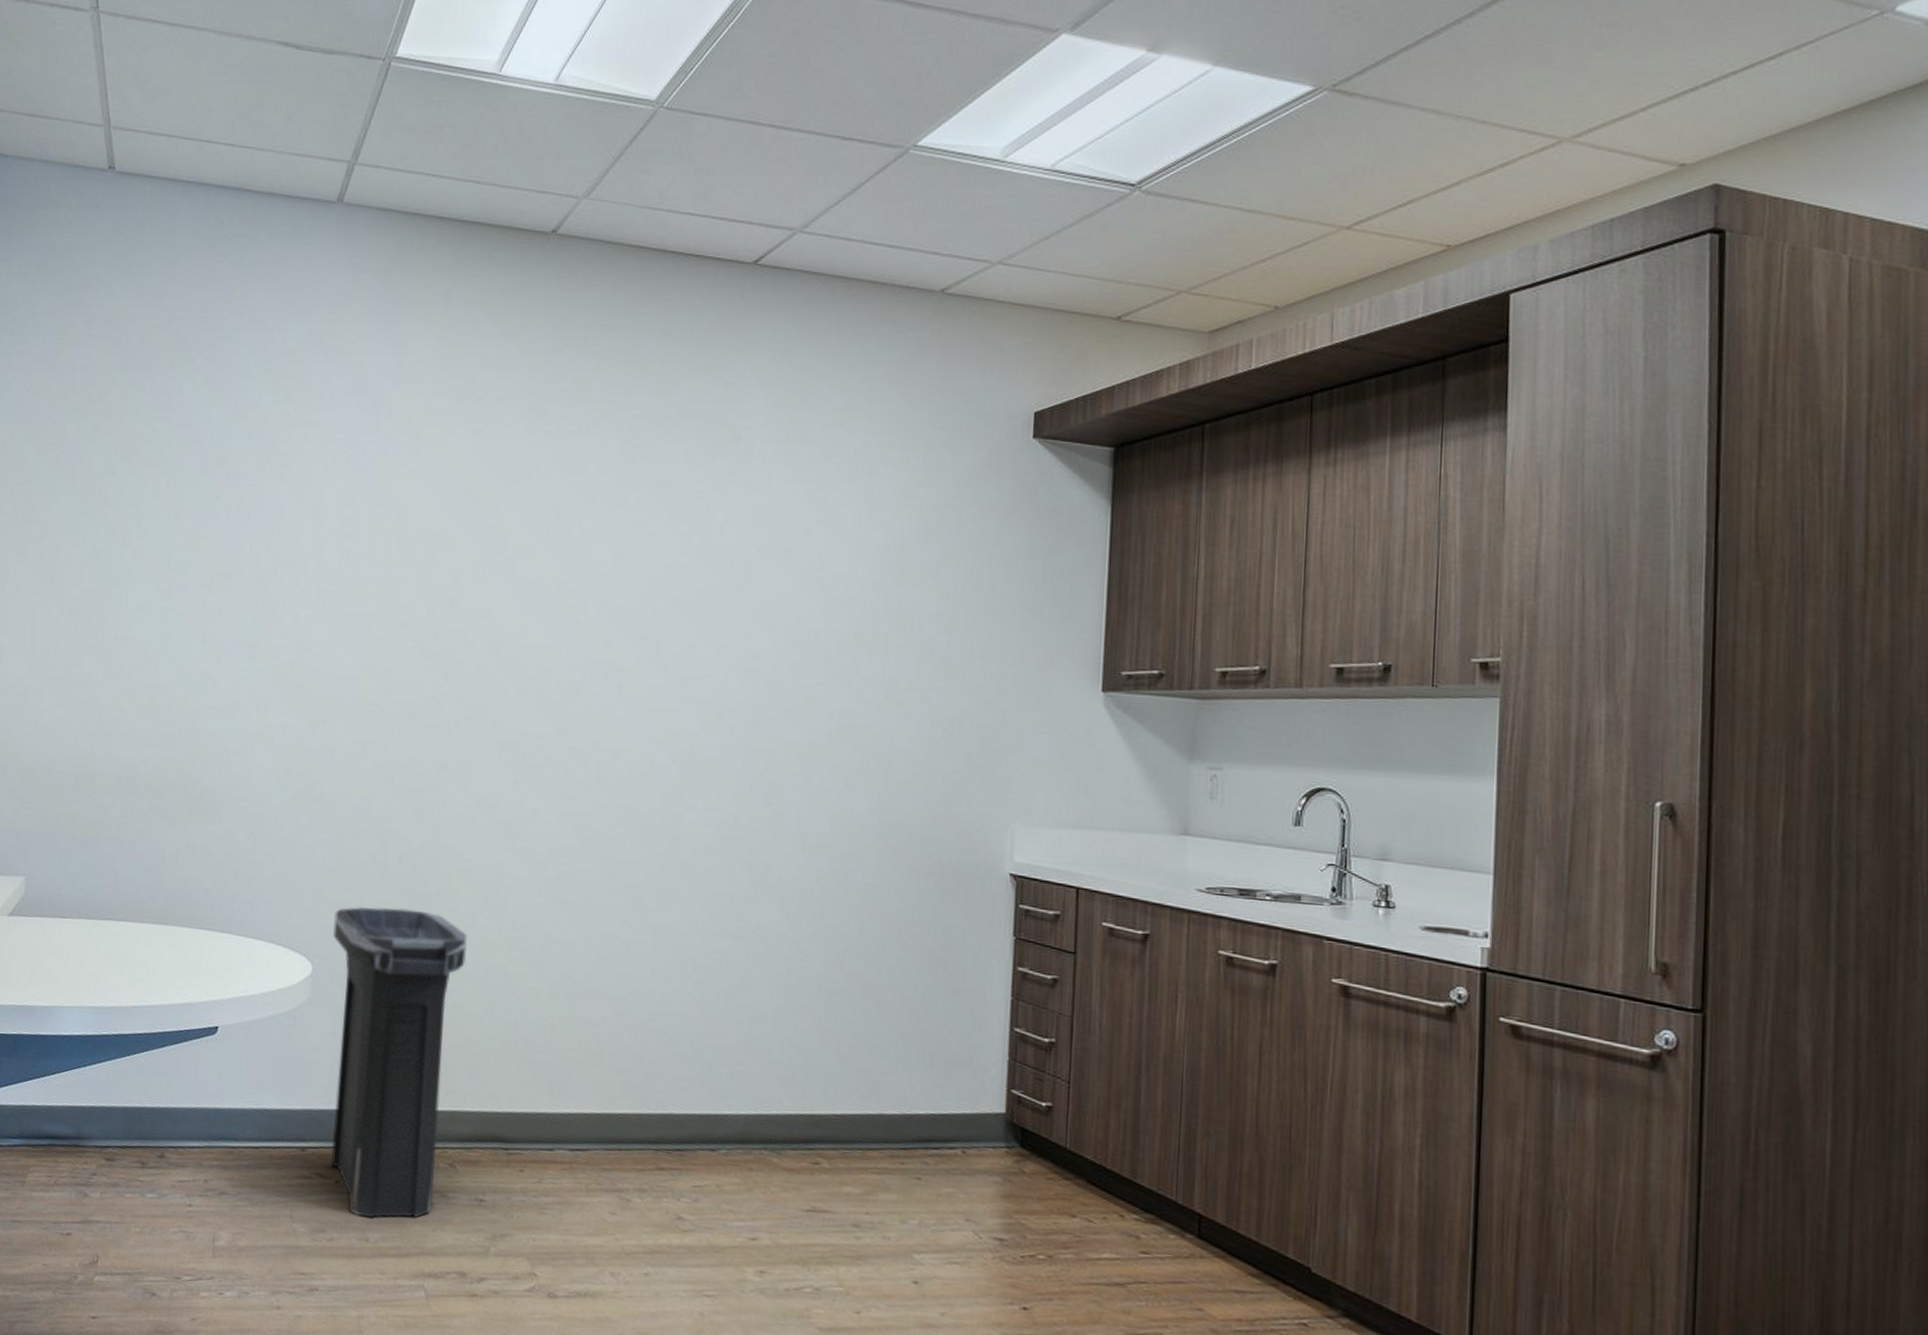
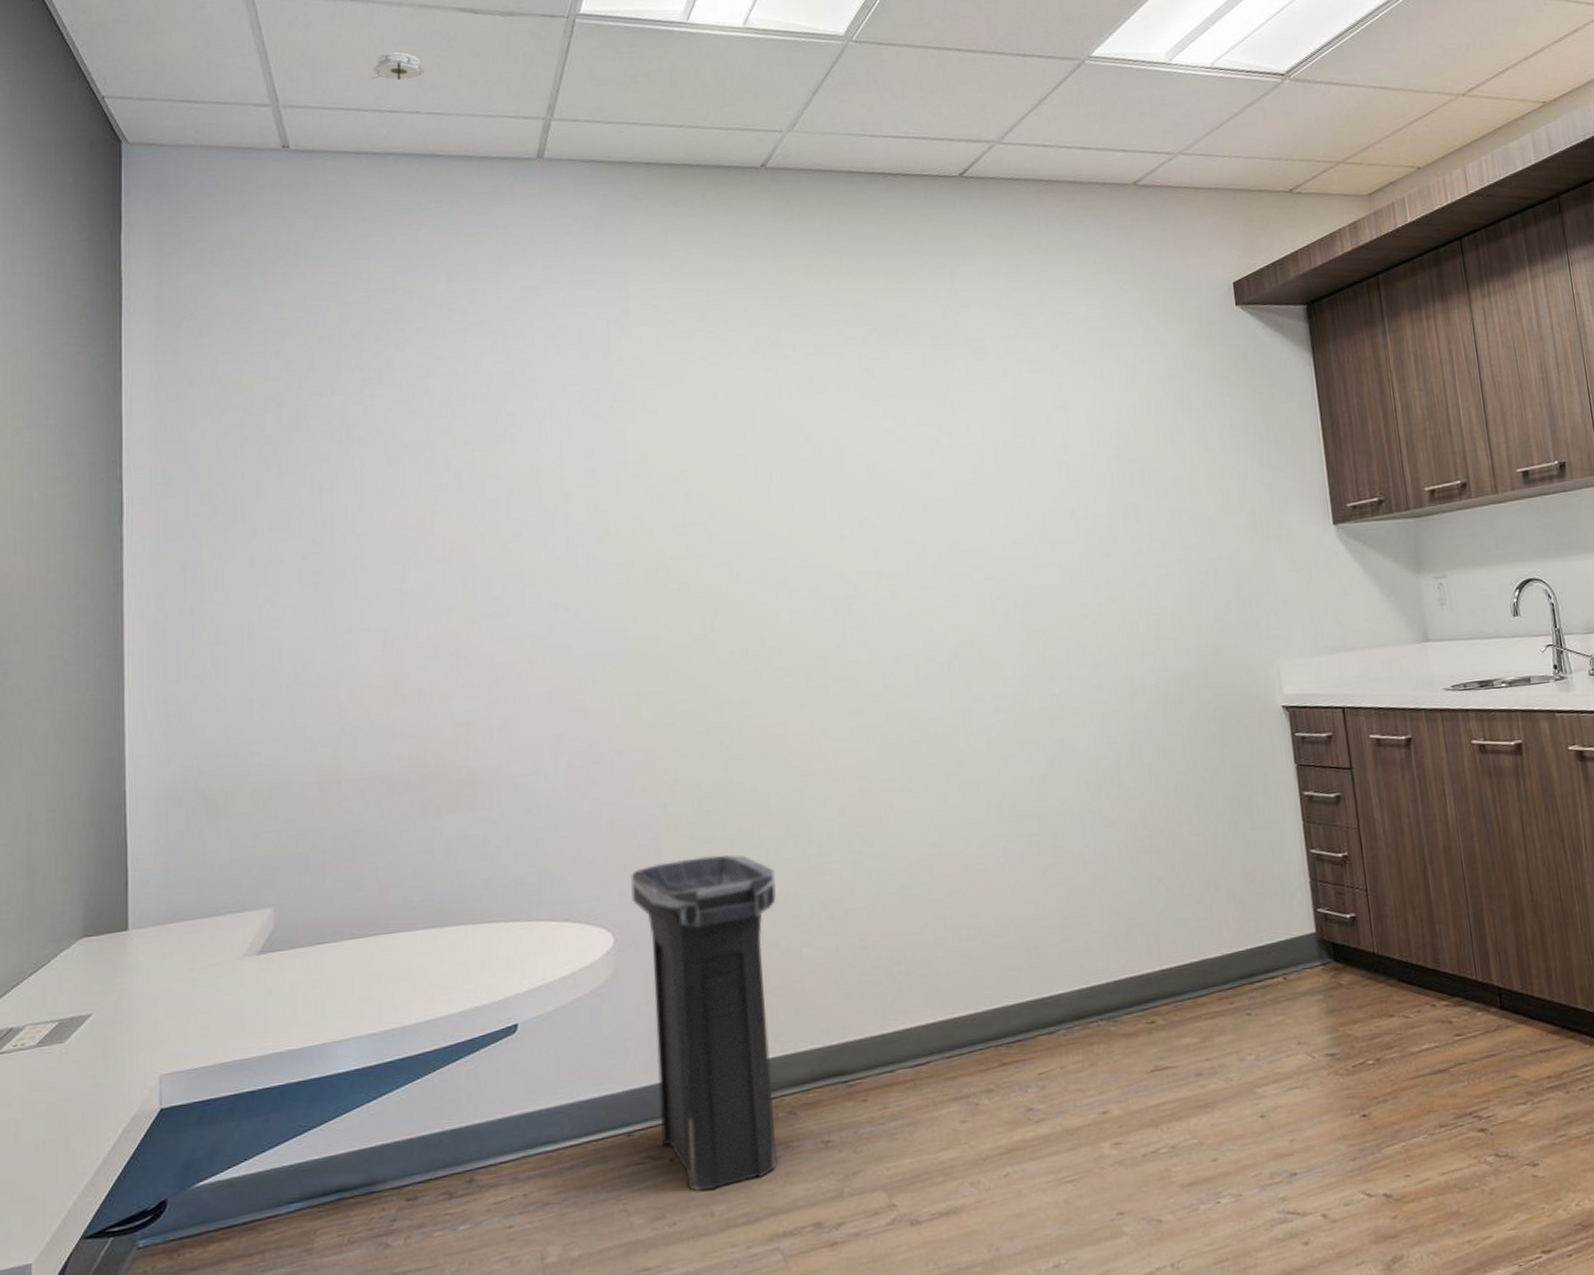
smoke detector: none [195,83,244,111] -> present [372,52,424,80]

